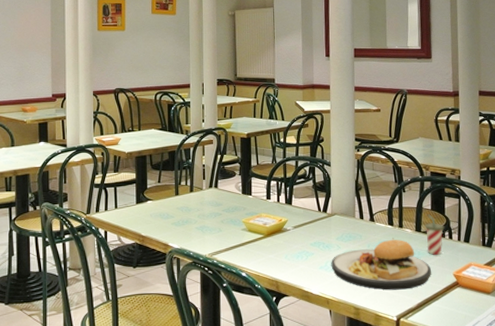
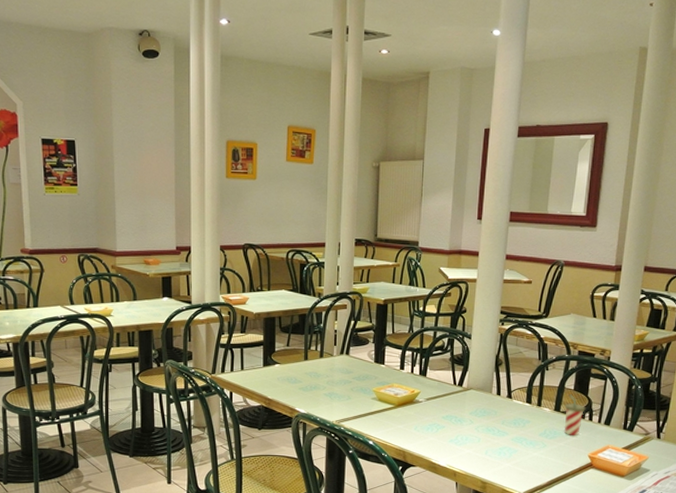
plate: present [331,238,431,290] -> none [461,416,566,467]

